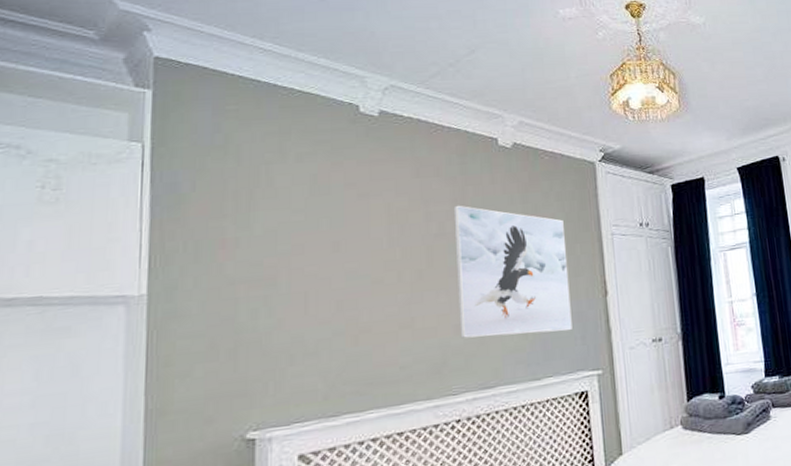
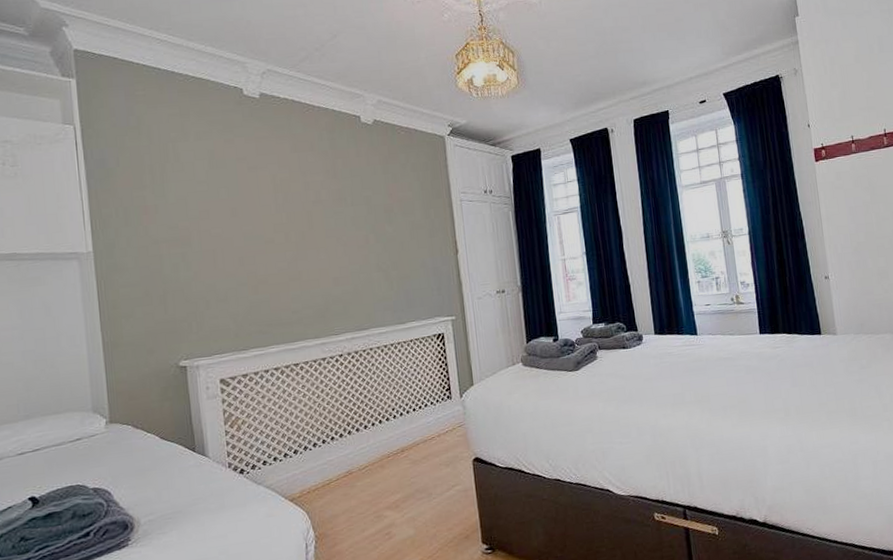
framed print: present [453,205,572,338] -> none [326,176,430,289]

